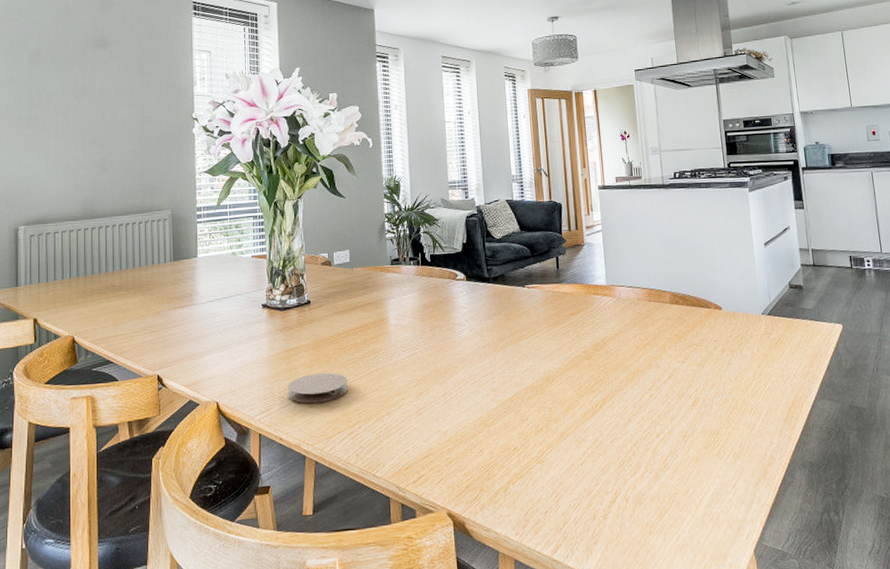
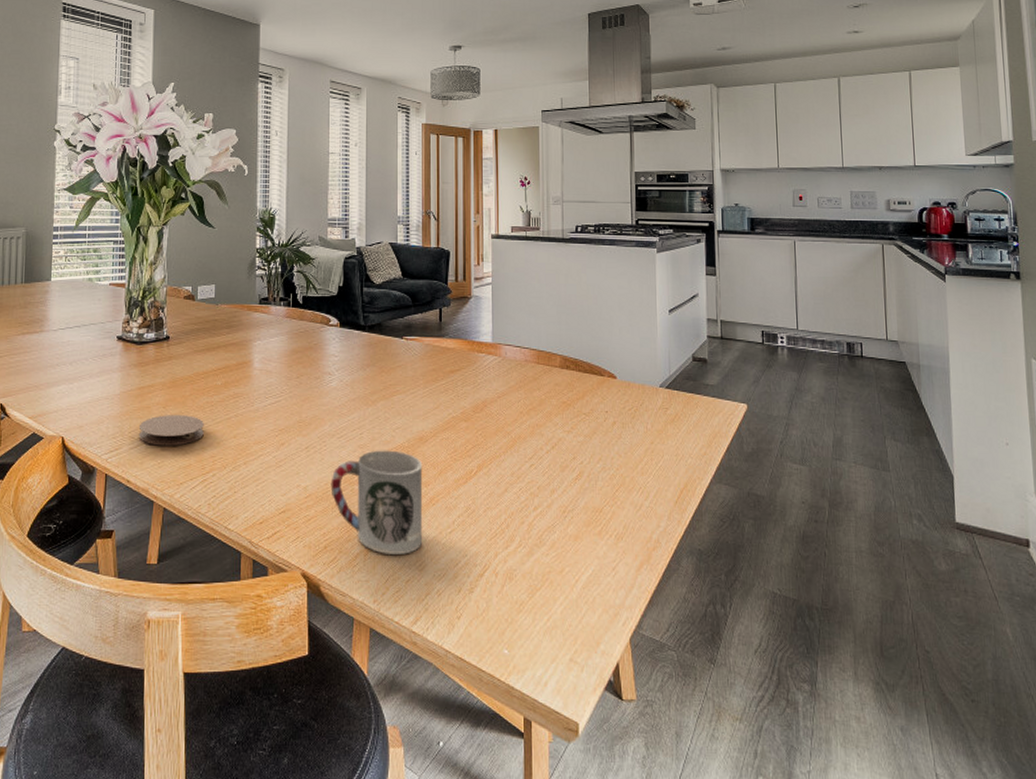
cup: none [468,391,557,489] -> present [331,450,423,554]

